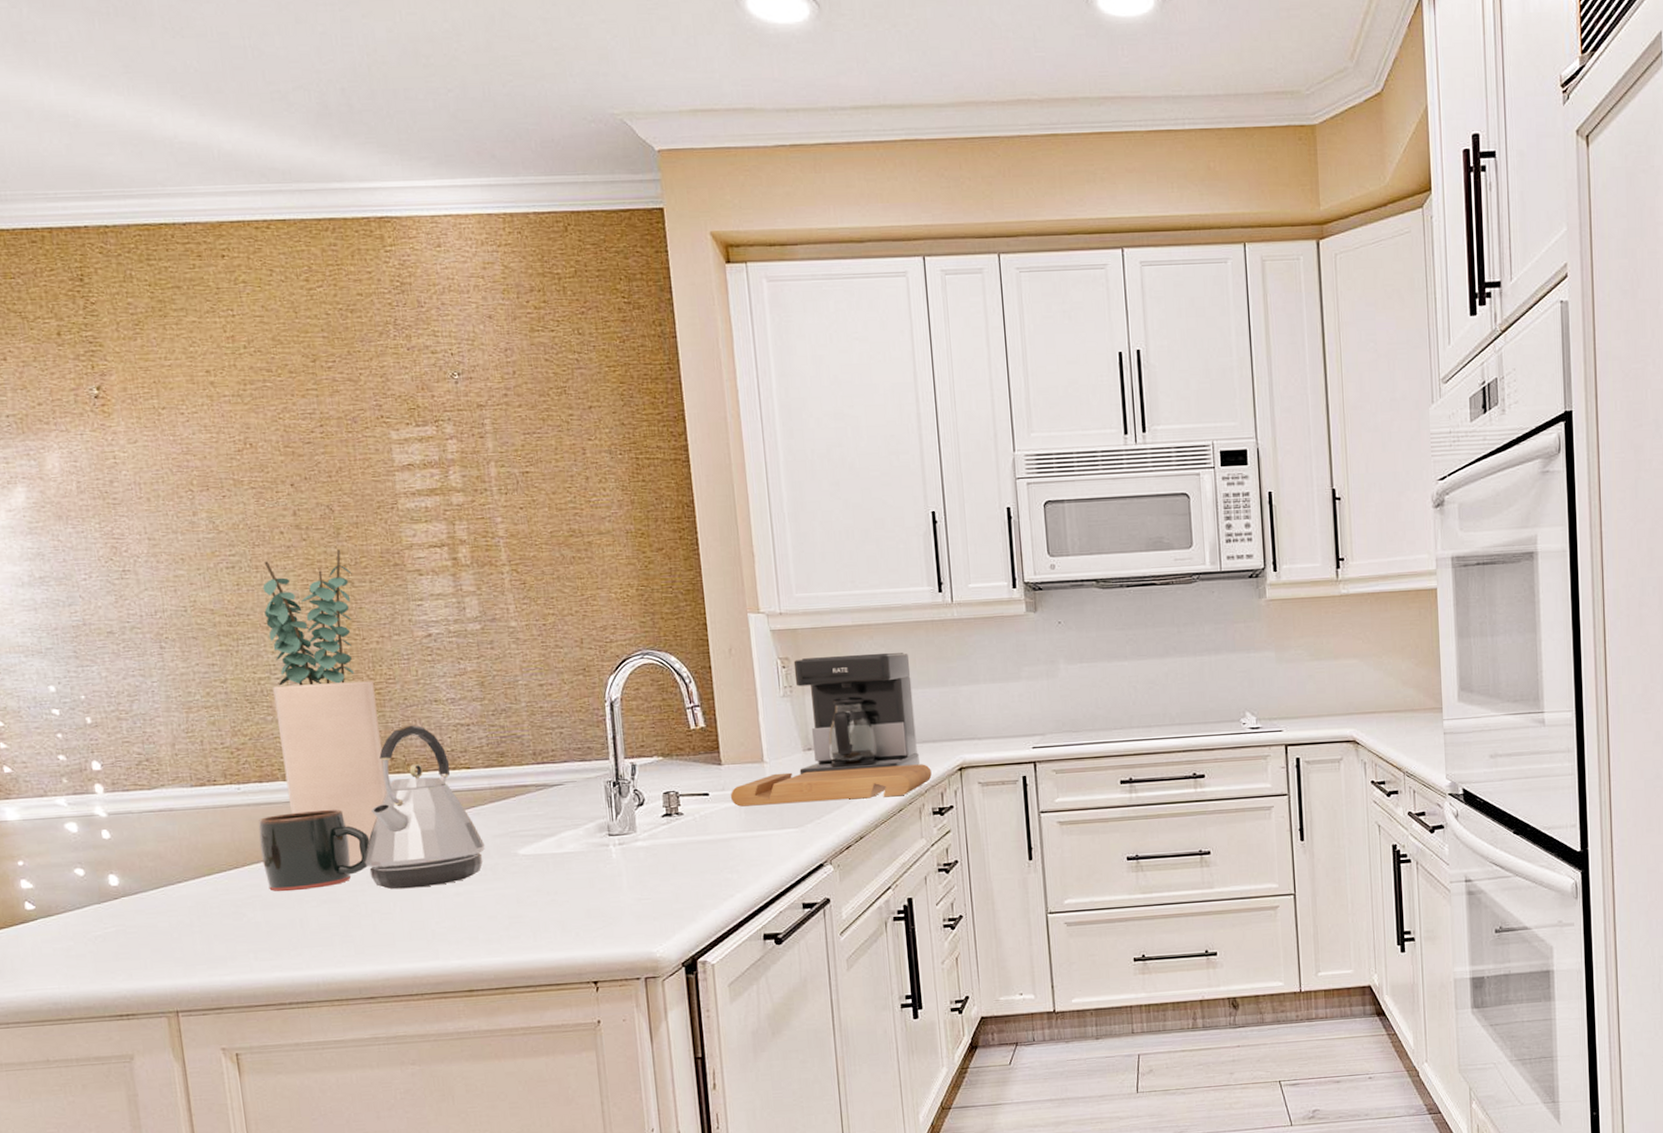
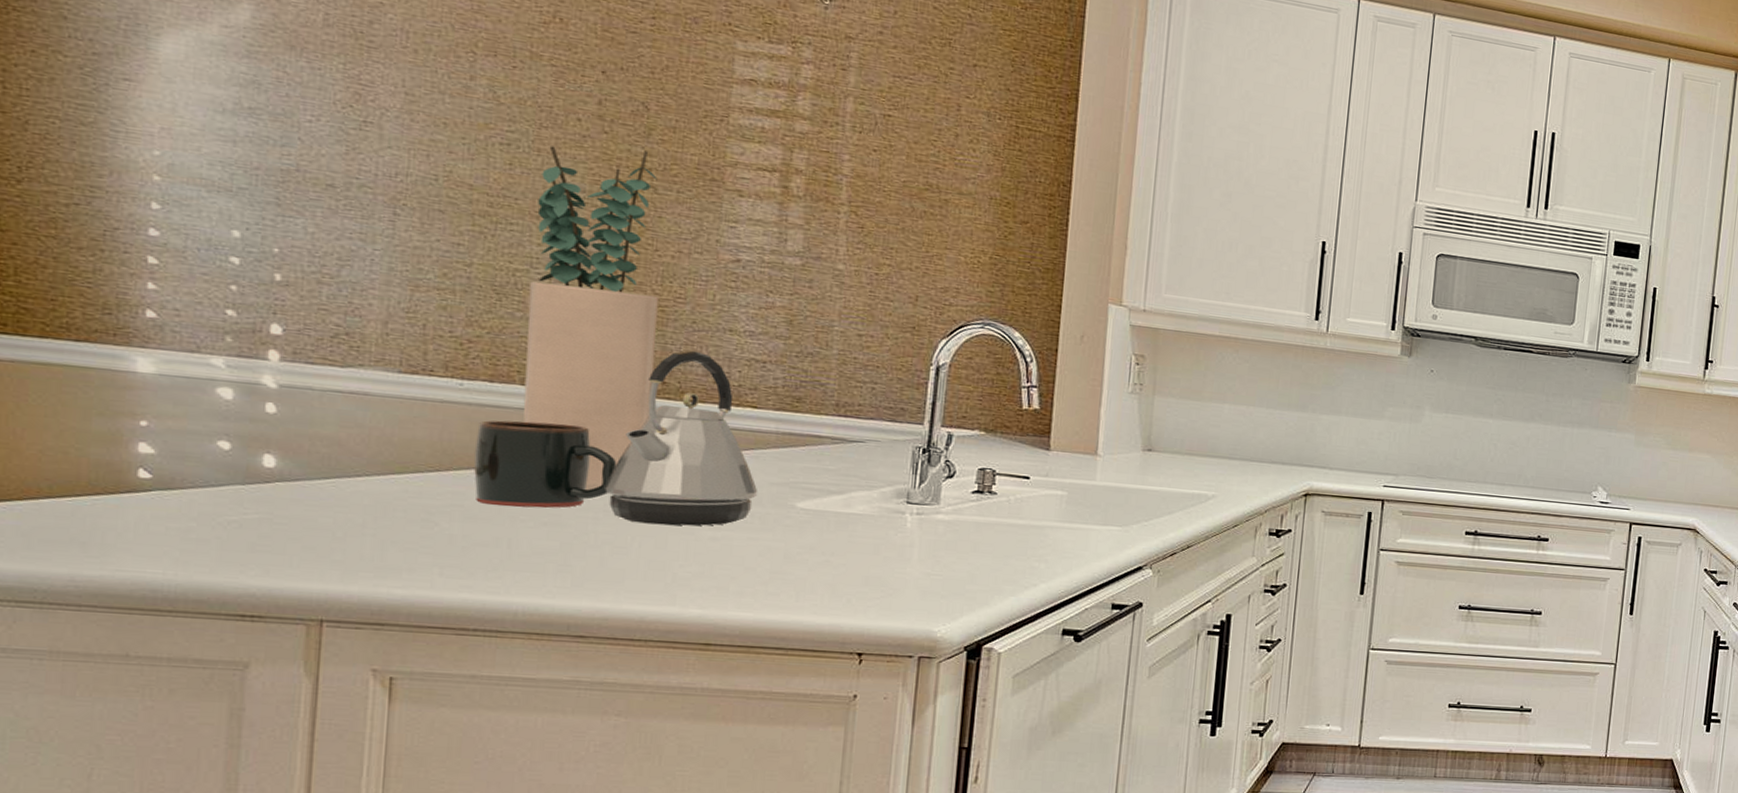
cutting board: present [730,764,932,807] -> none [1053,468,1275,512]
coffee maker: present [793,652,919,774] -> none [1134,359,1273,485]

